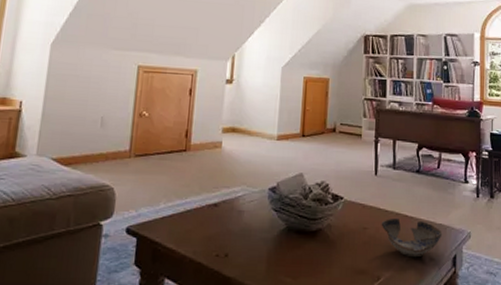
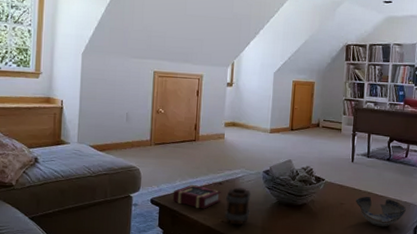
book: none [154,206,218,240] -> present [172,184,222,209]
mug: none [220,210,254,260] -> present [225,187,251,226]

